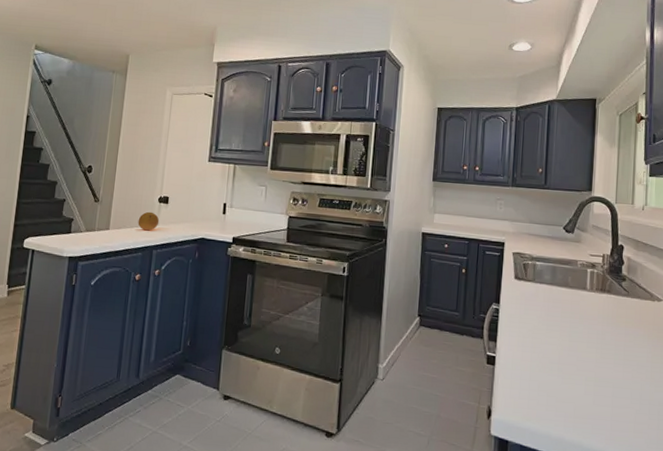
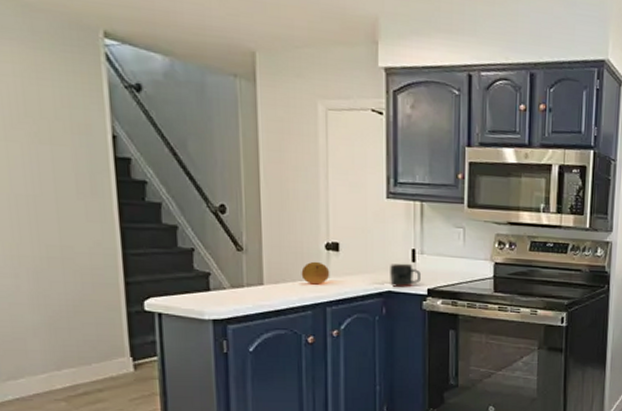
mug: none [204,215,229,235] -> present [390,263,421,287]

